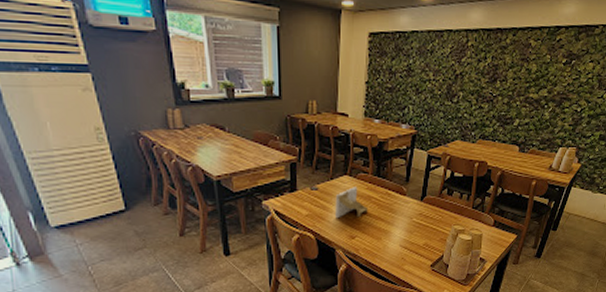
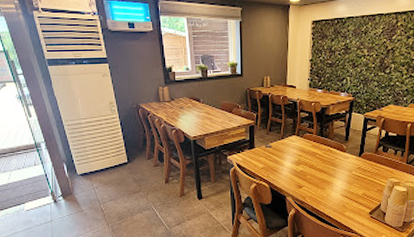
napkin holder: present [335,187,368,219] -> none [285,145,313,171]

